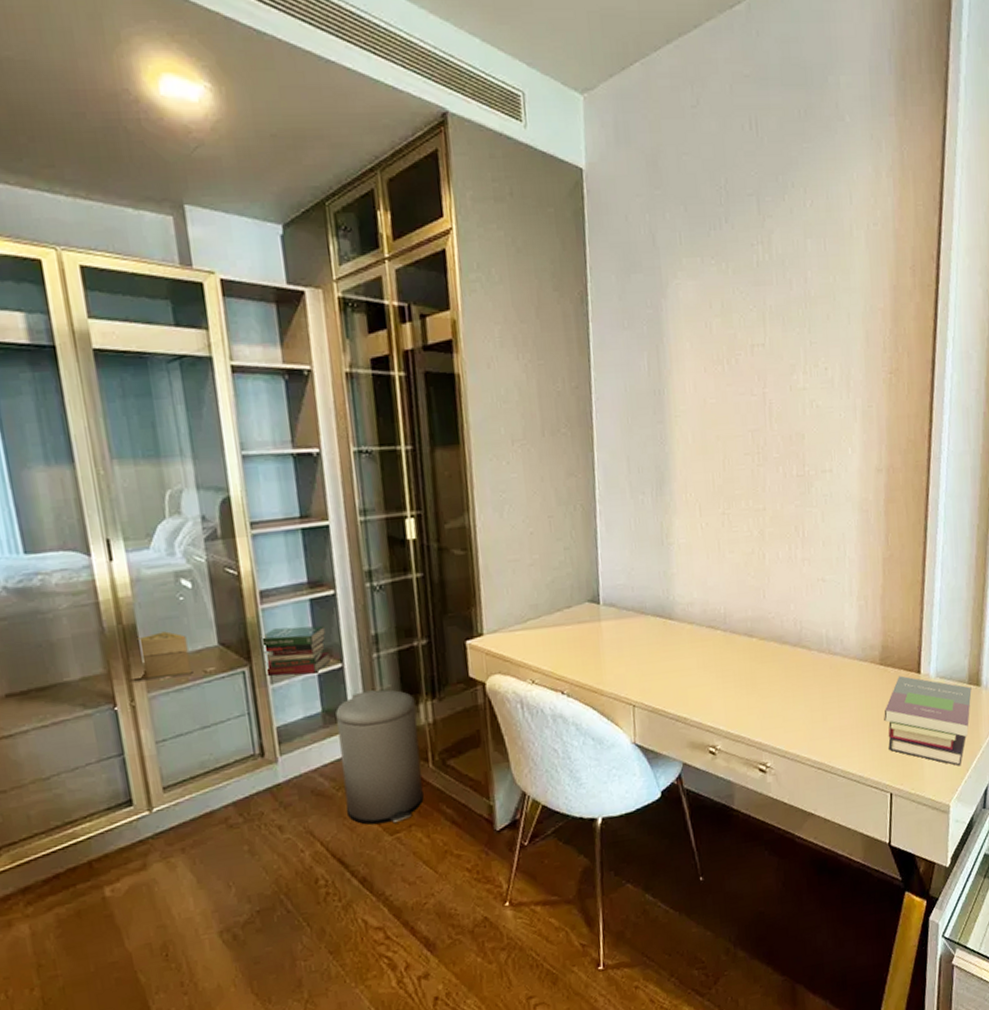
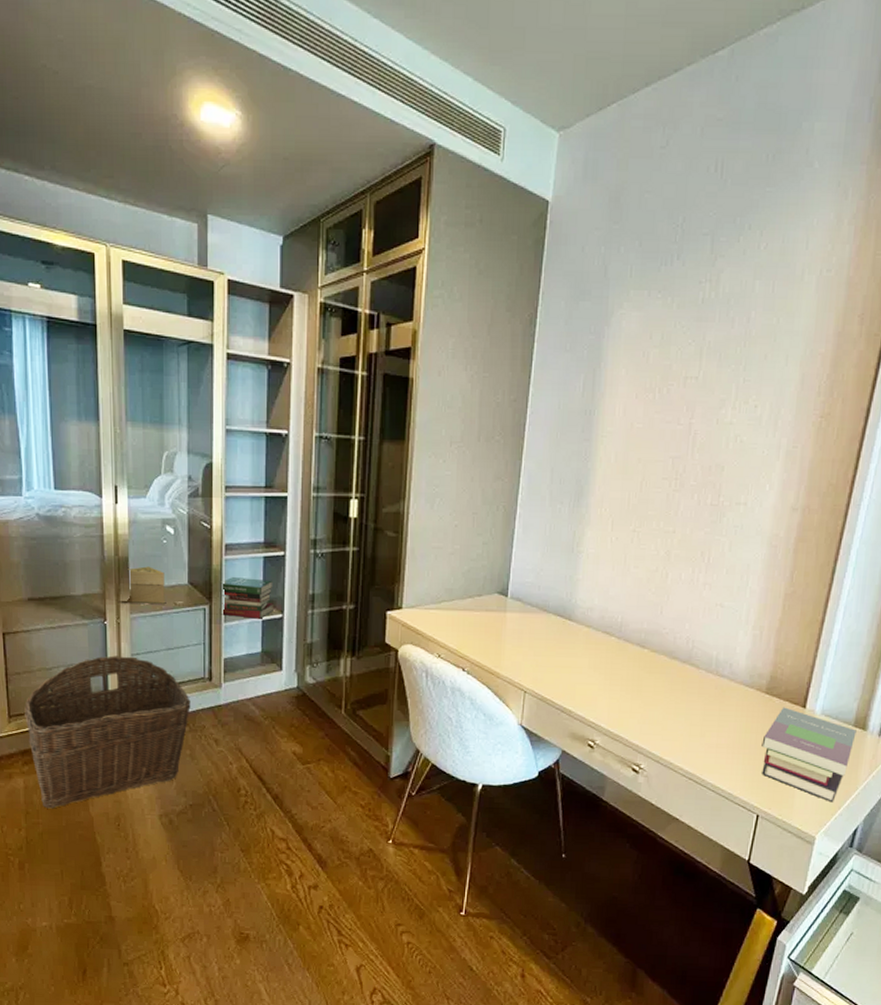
wicker basket: none [17,744,242,955] -> present [24,655,191,809]
pedal bin: present [336,689,424,825] -> none [271,640,337,756]

